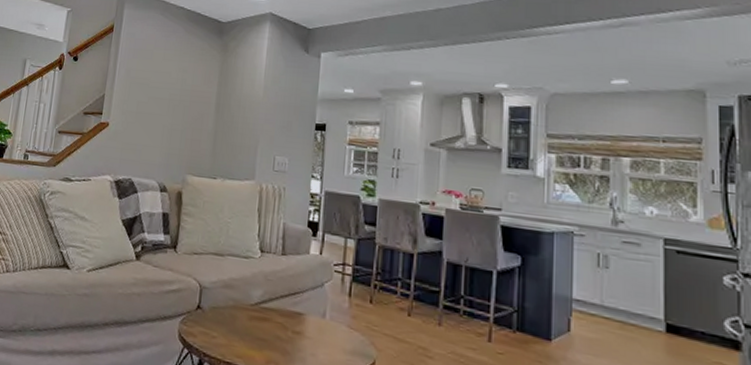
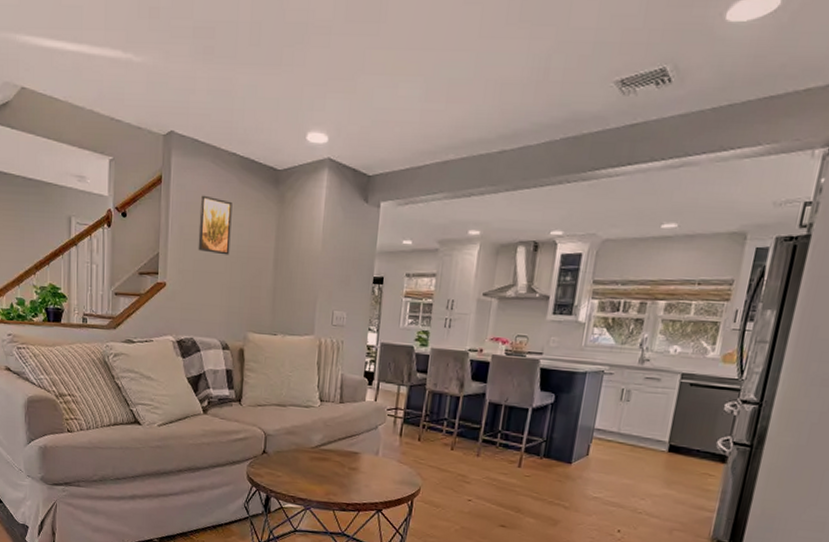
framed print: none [142,43,178,99] -> present [198,195,233,255]

